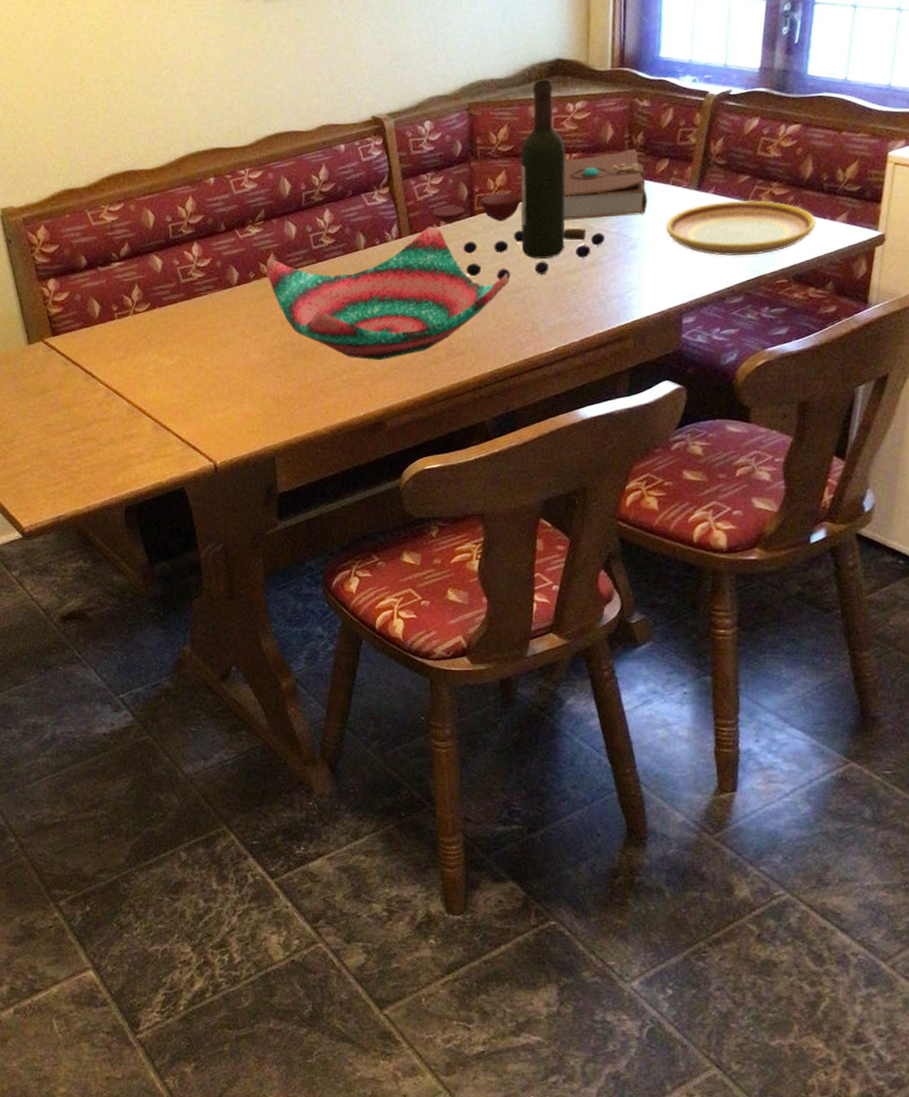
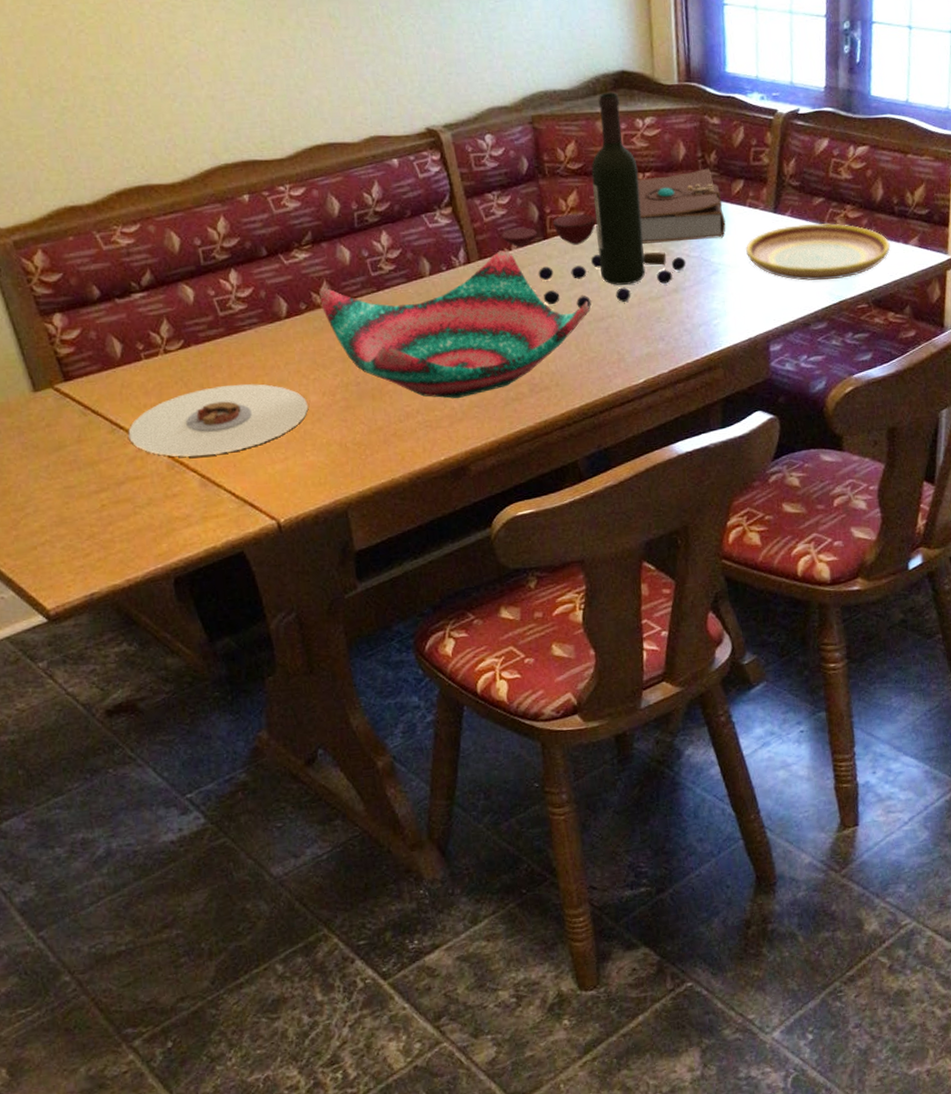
plate: none [99,342,249,403] -> present [128,383,309,457]

